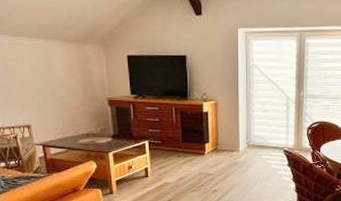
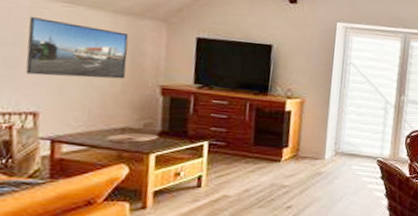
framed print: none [10,52,81,97] -> present [25,17,129,79]

